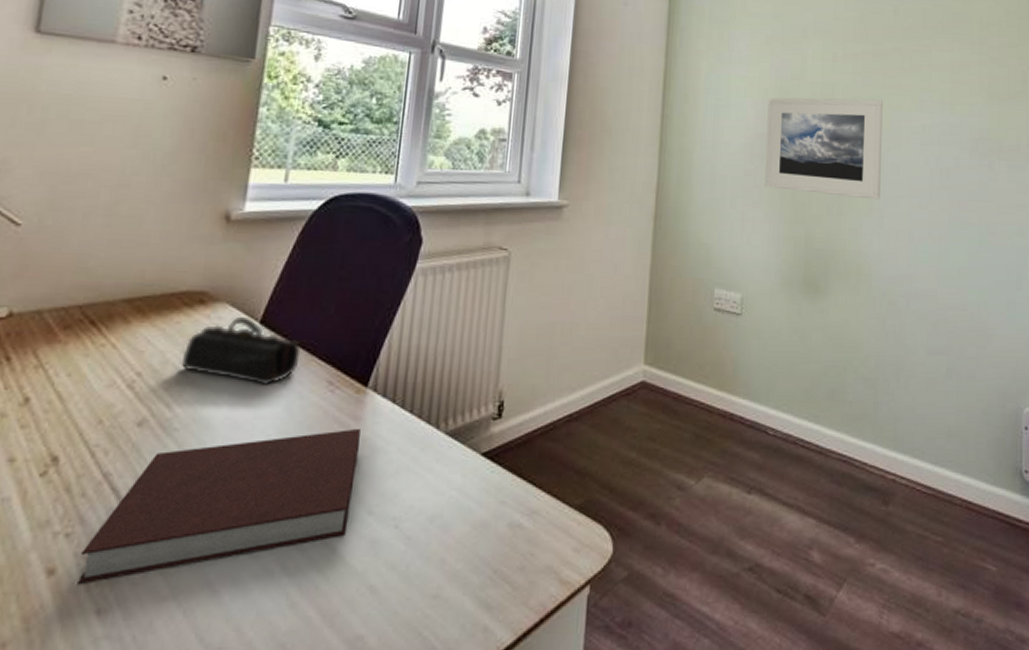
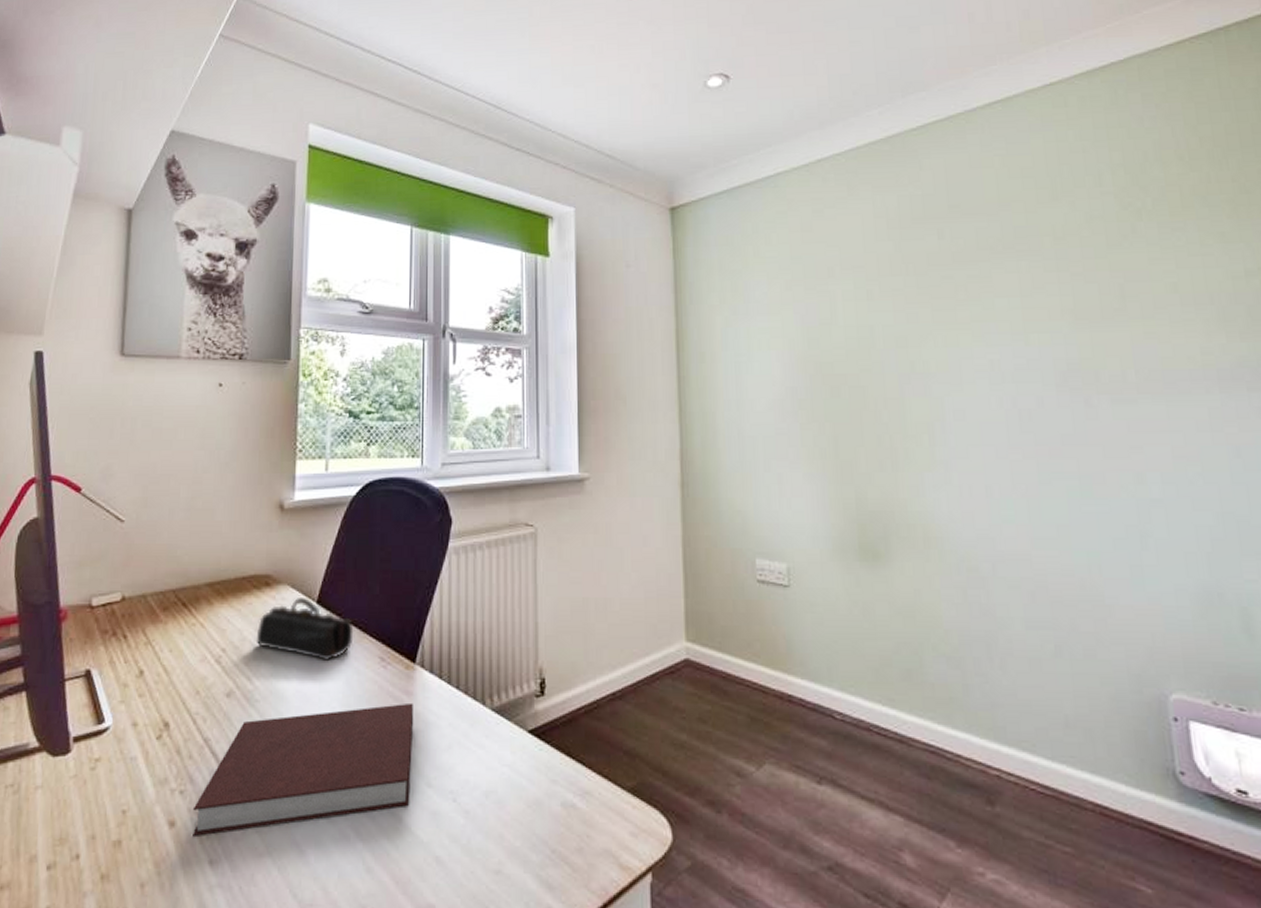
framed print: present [764,97,883,200] -> none [795,337,944,452]

